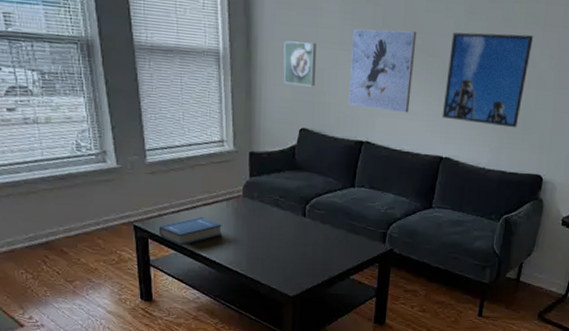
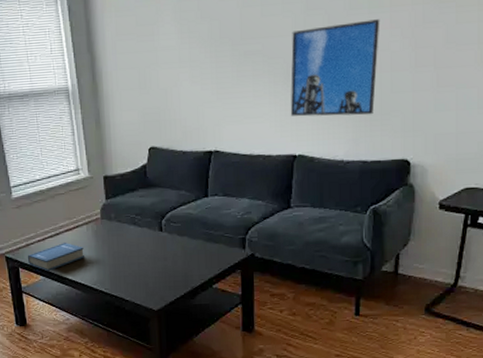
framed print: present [283,41,316,87] -> none [126,66,160,108]
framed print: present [349,28,417,113] -> none [191,37,256,119]

